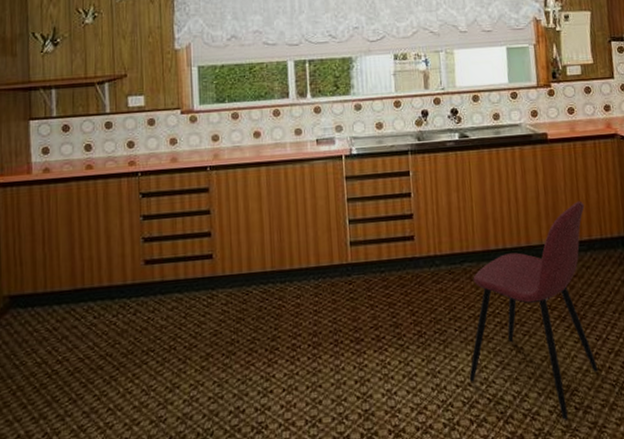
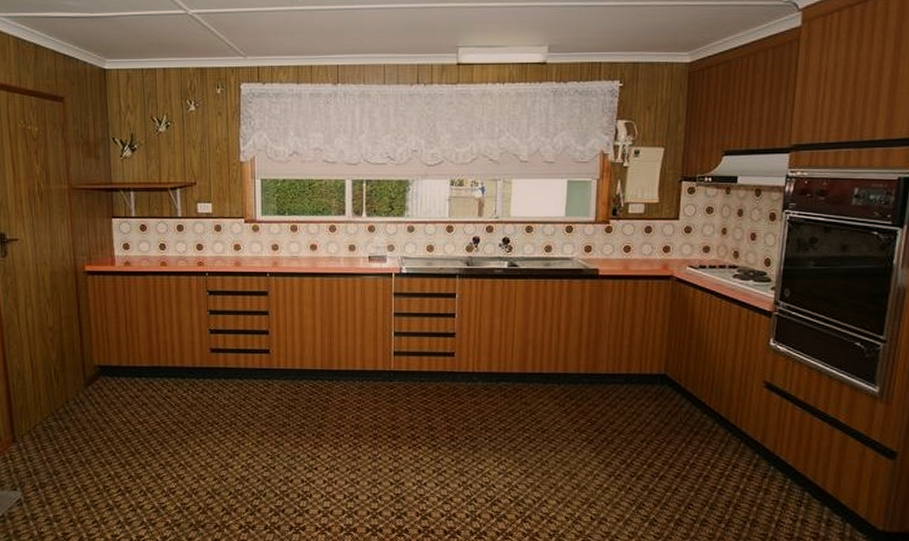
dining chair: present [469,201,598,420] -> none [494,337,627,527]

